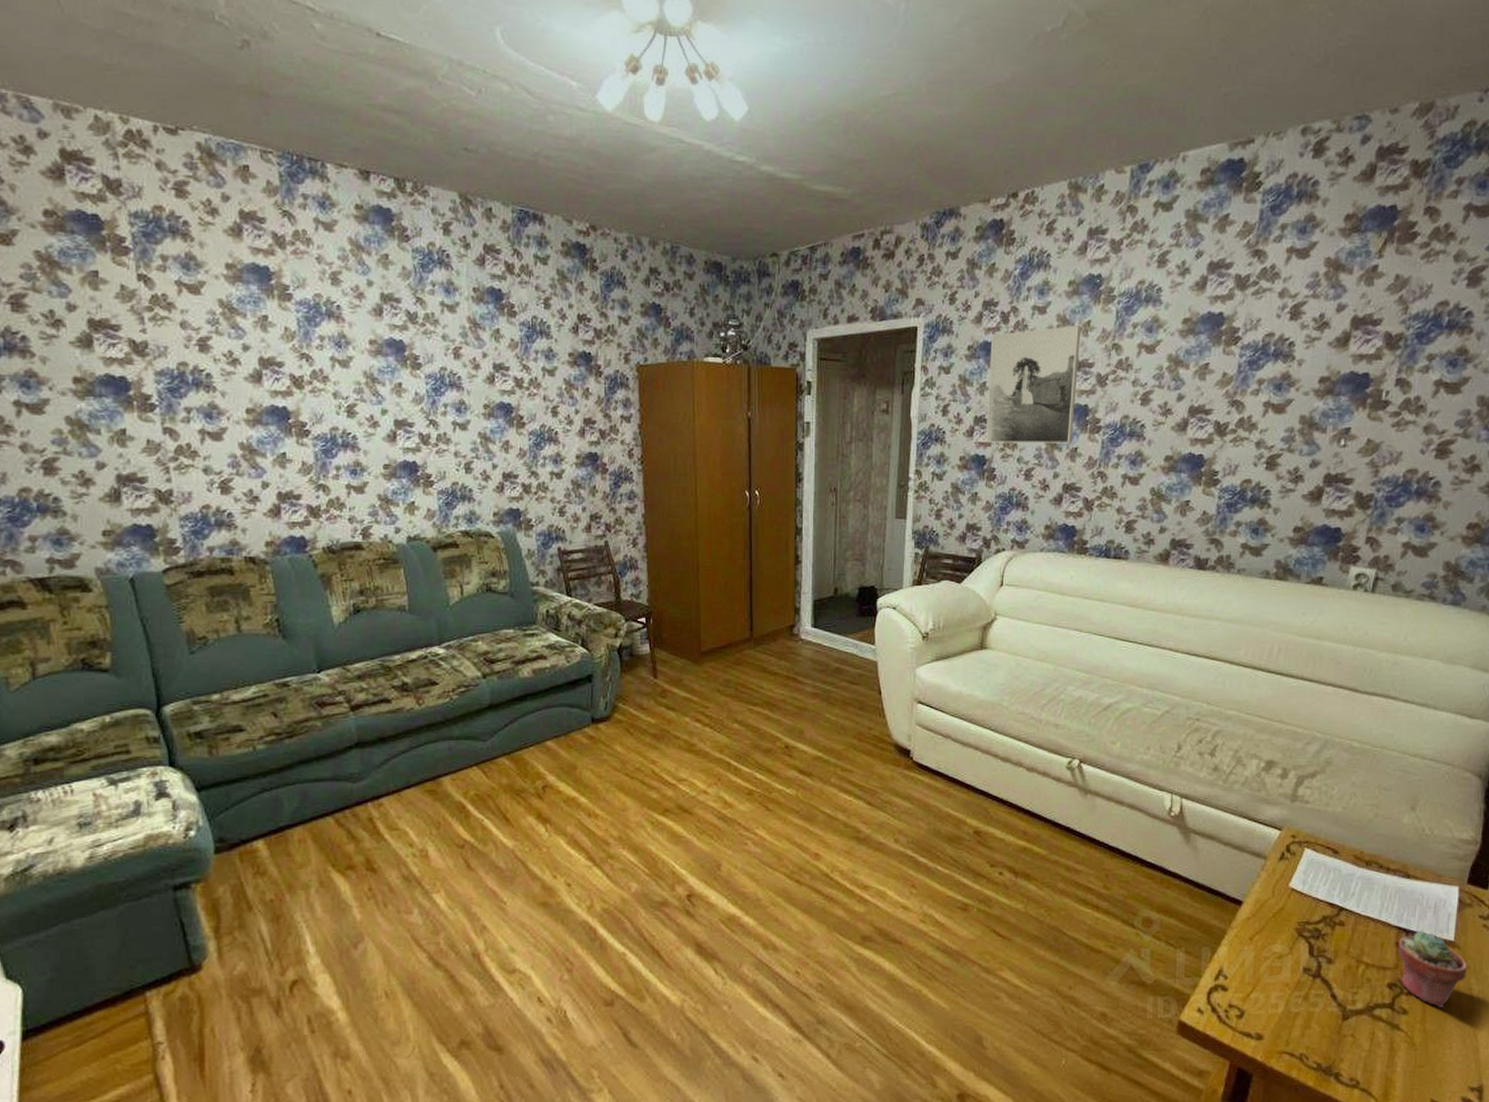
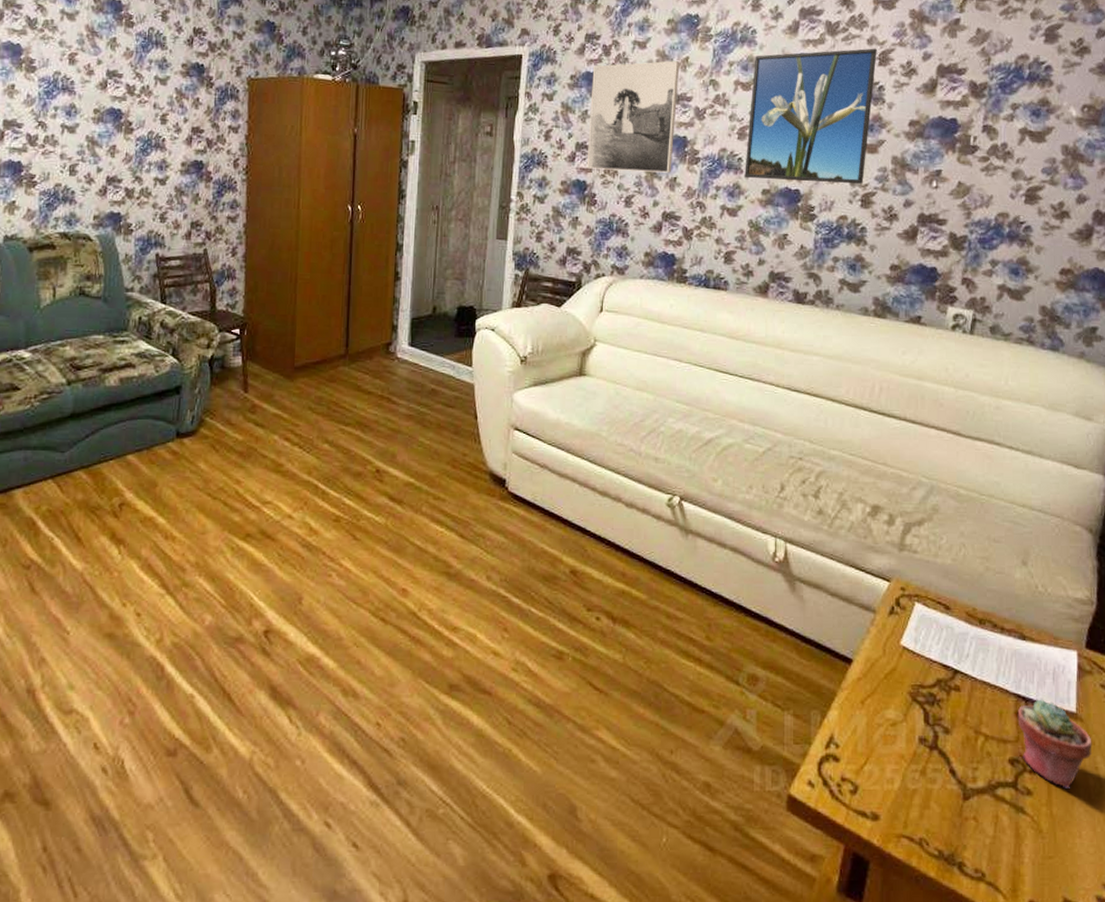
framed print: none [1147,302,1289,445] -> present [745,48,877,184]

